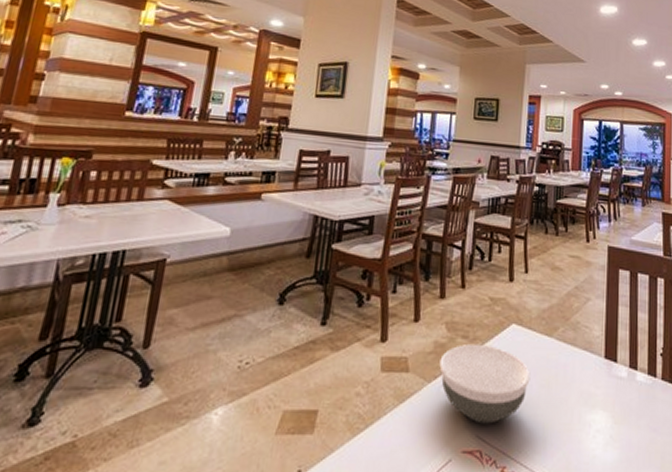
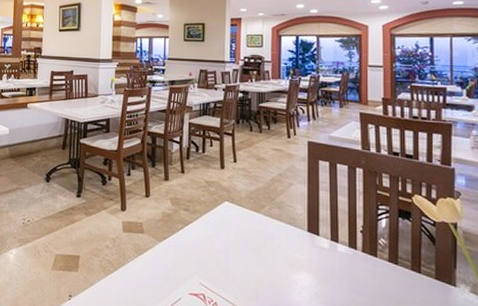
bowl: present [439,343,531,424] -> none [167,215,242,276]

